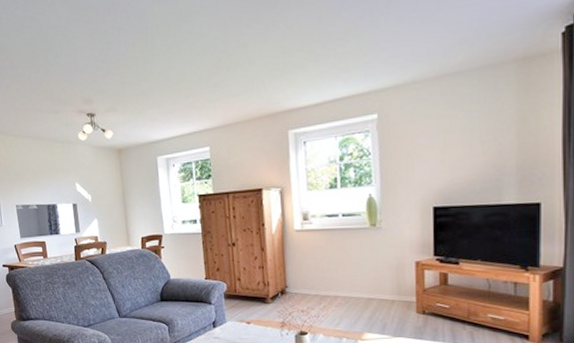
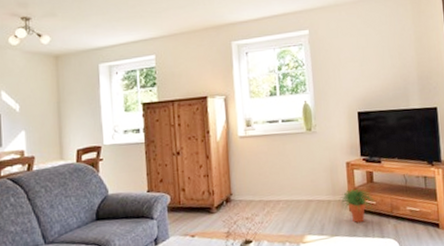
potted plant: none [404,290,448,326] -> present [339,188,375,223]

